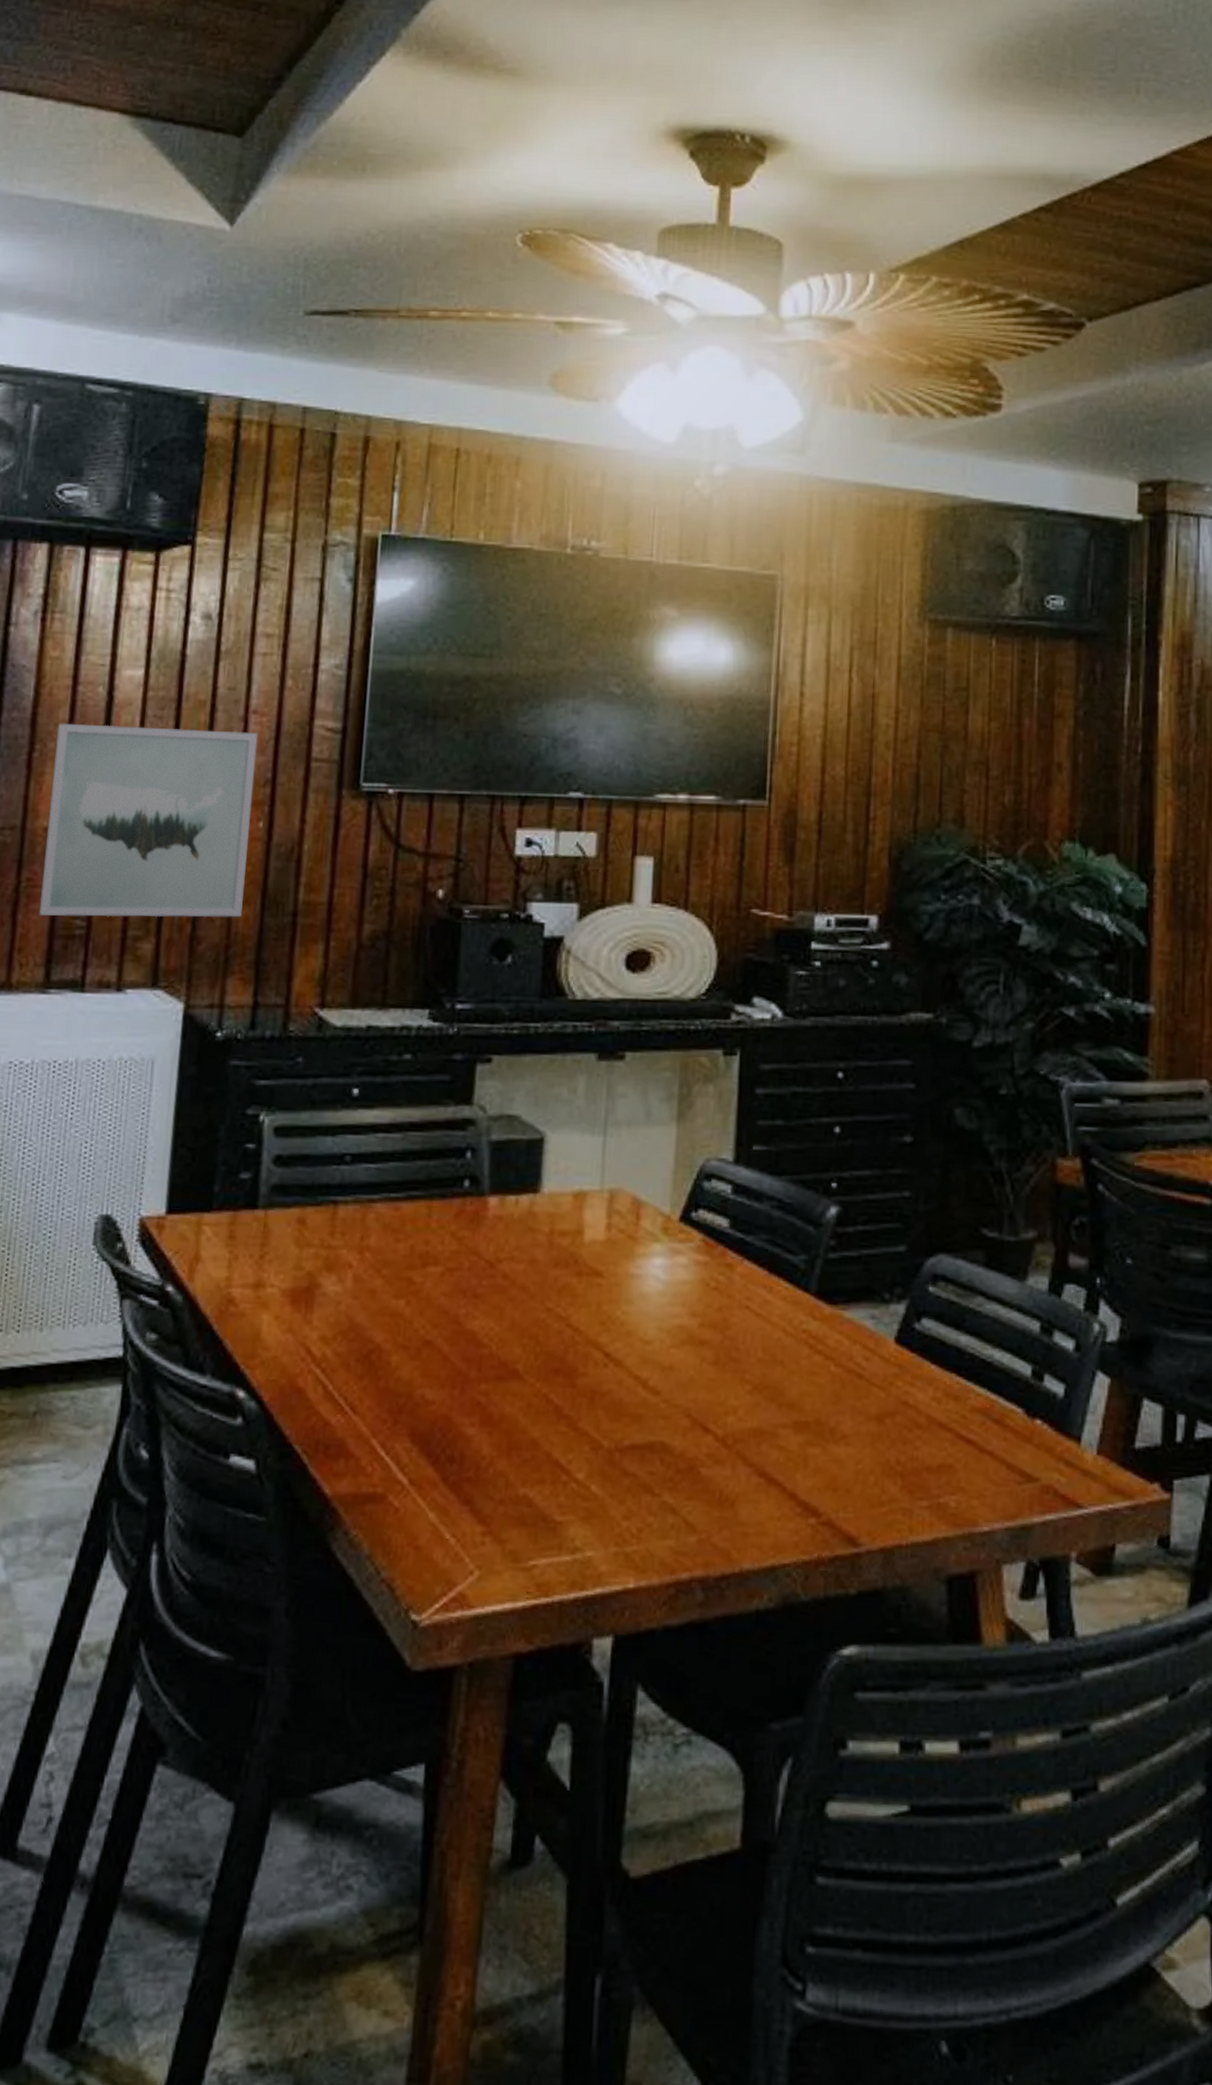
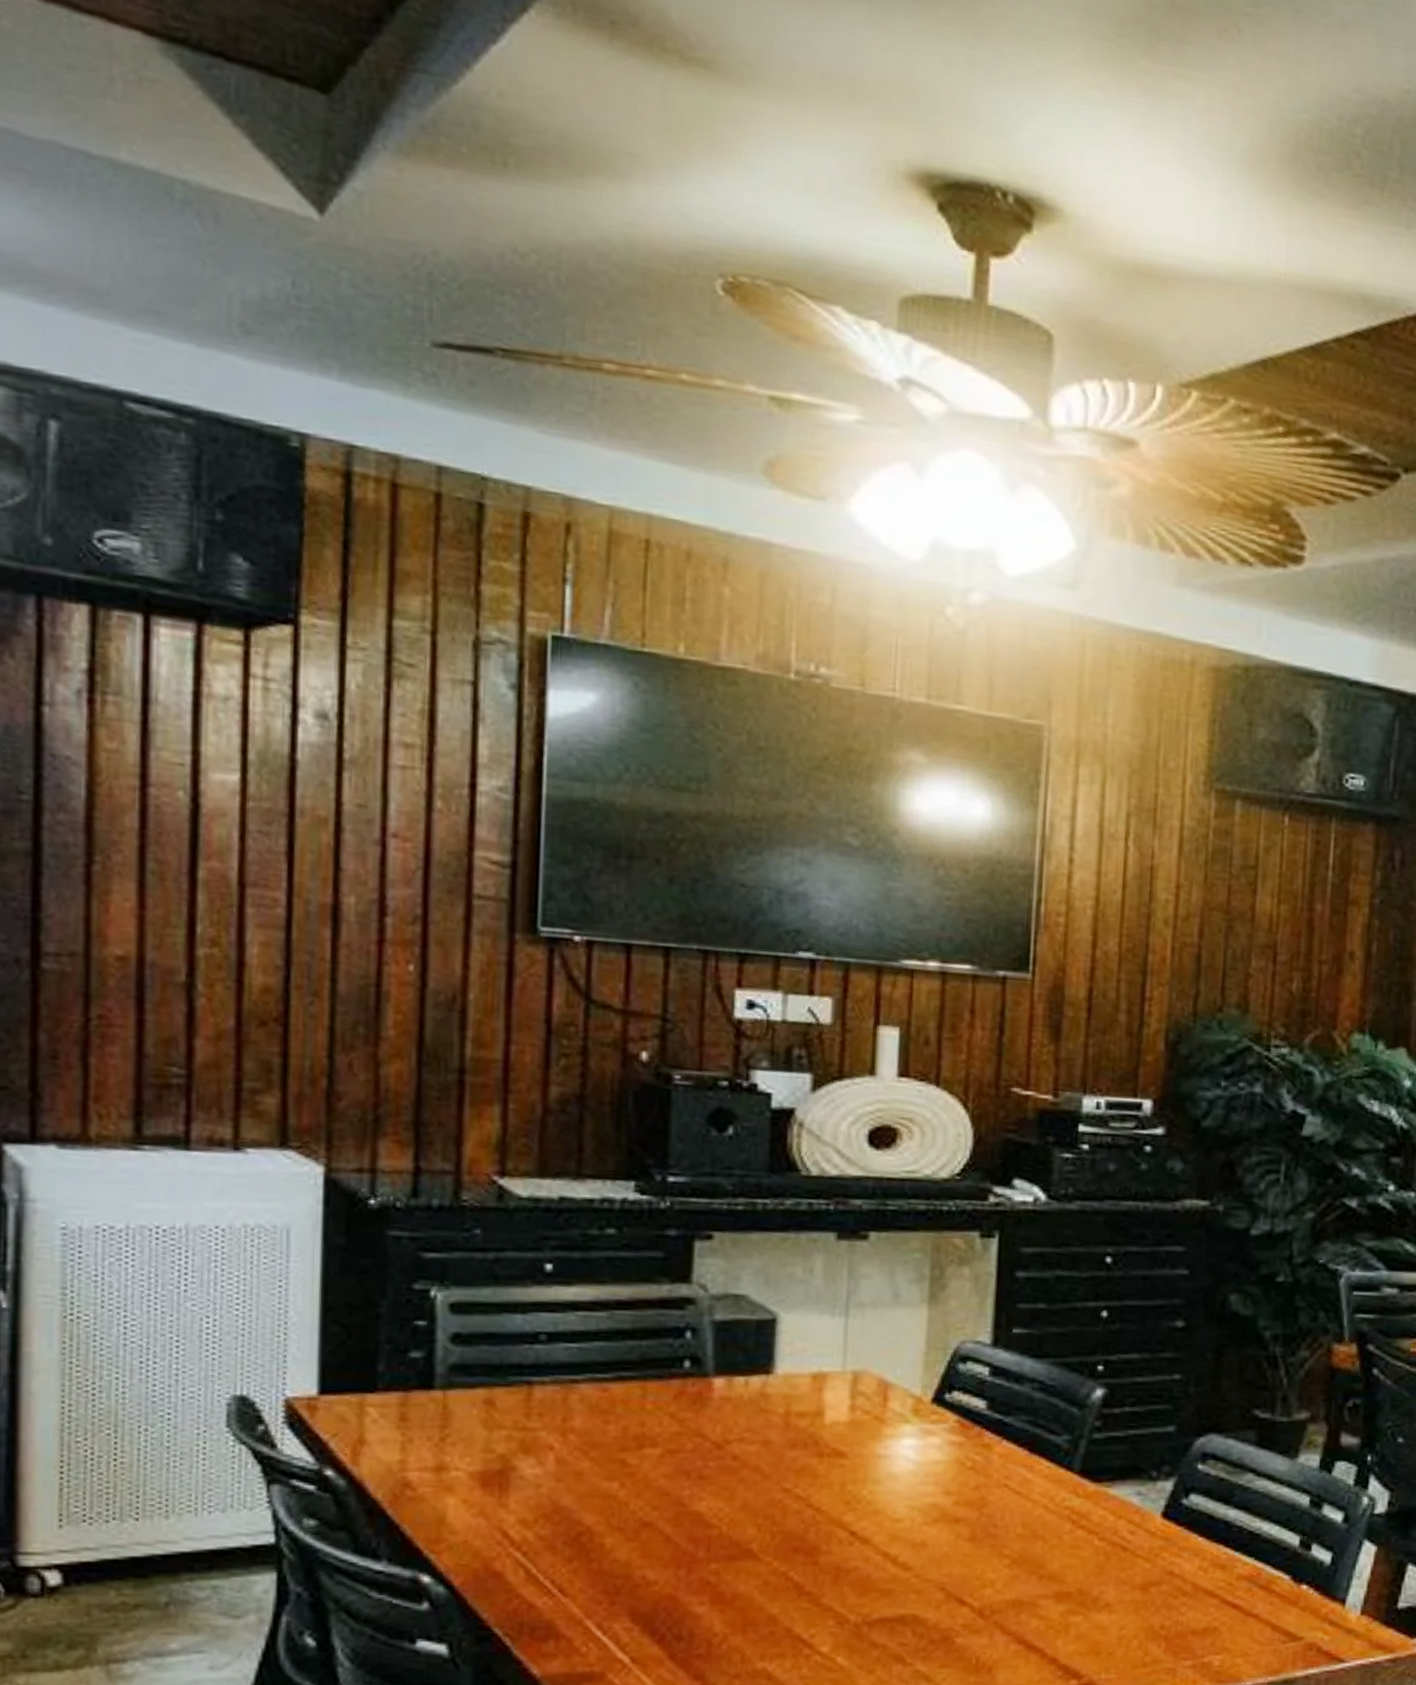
wall art: present [39,723,258,918] -> none [118,831,401,1072]

